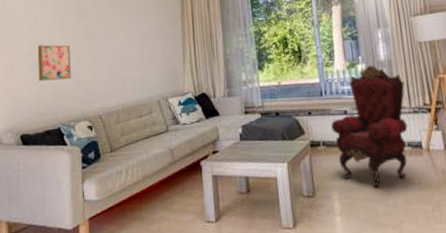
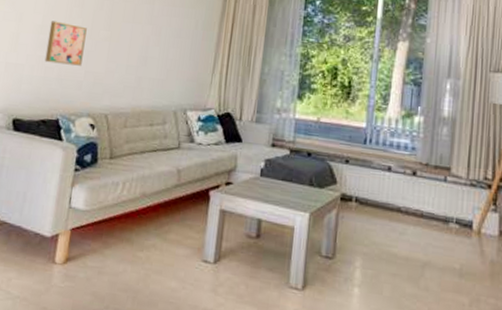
armchair: present [331,64,408,188] -> none [369,119,466,264]

